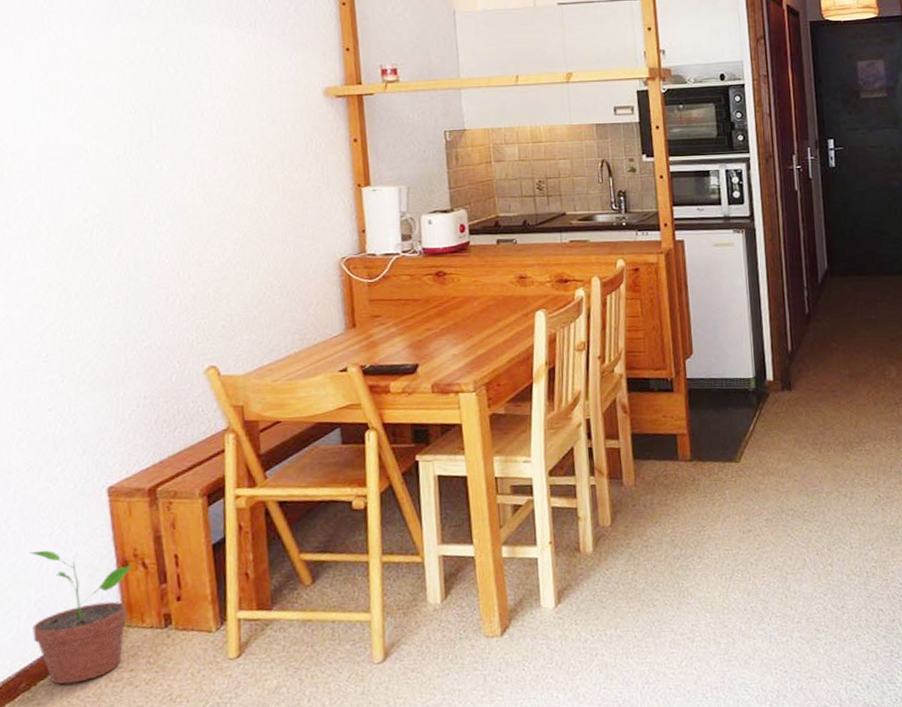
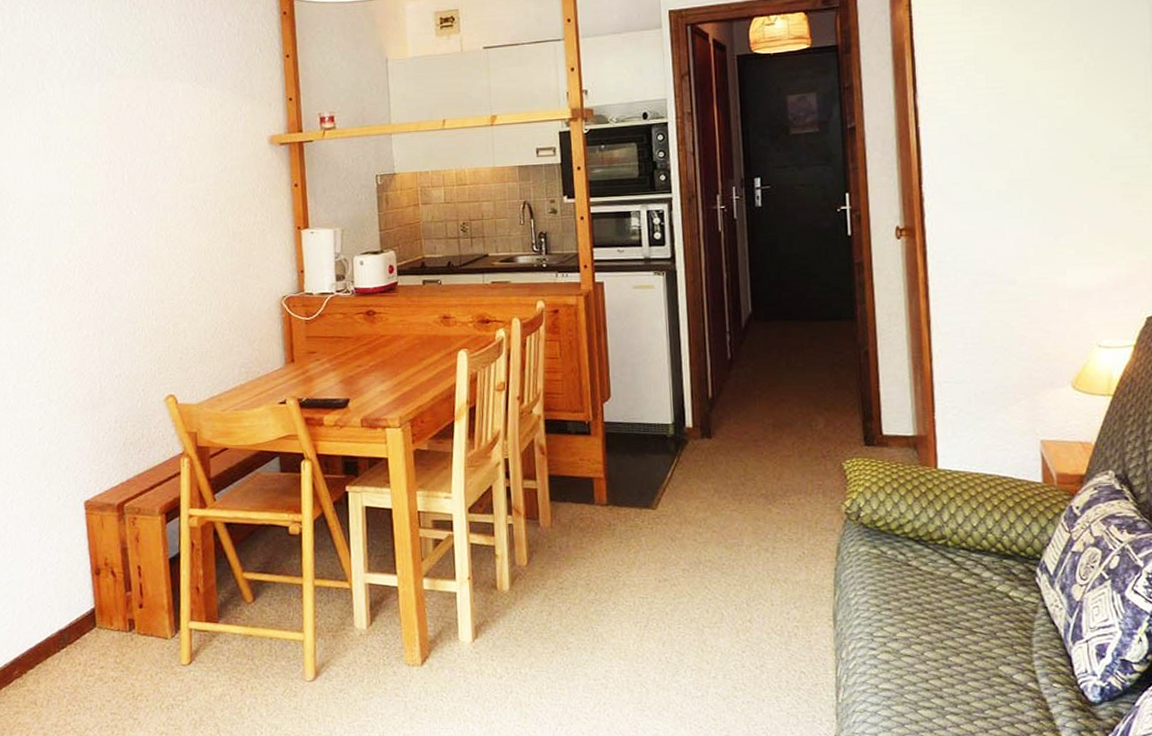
potted plant: present [30,550,134,685] -> none [23,554,105,675]

